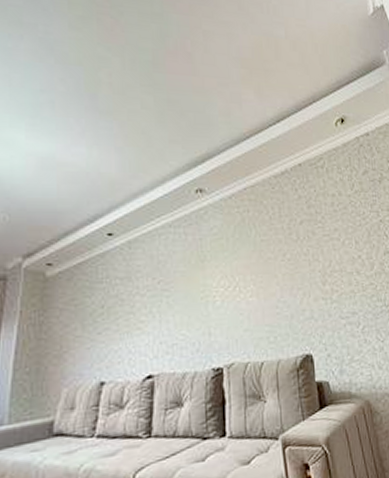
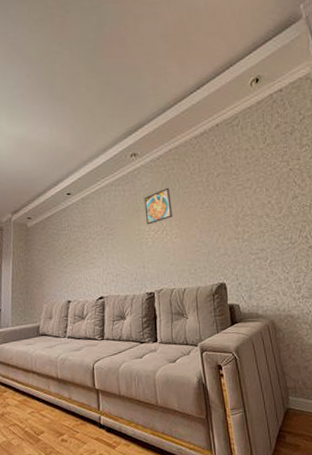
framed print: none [211,233,247,279] -> present [144,187,172,225]

